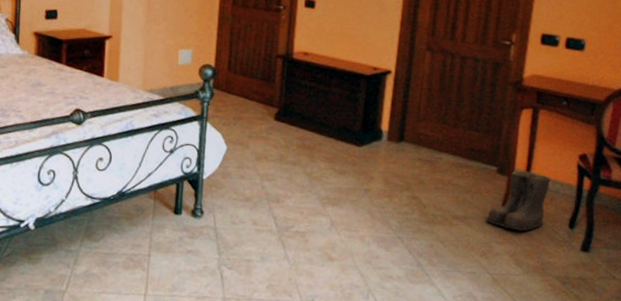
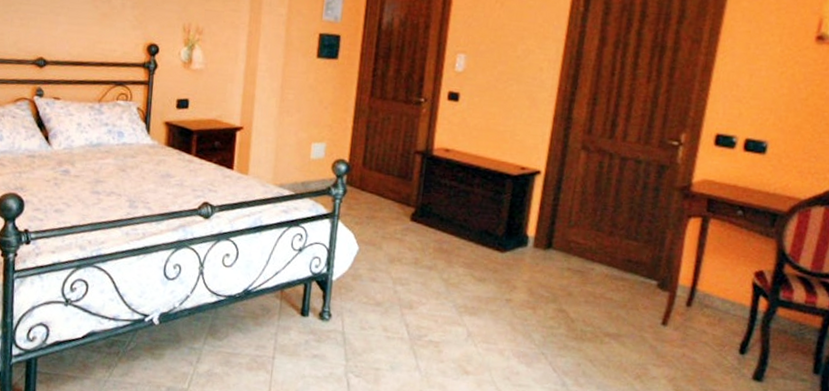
boots: present [486,170,552,231] -> none [642,285,721,354]

